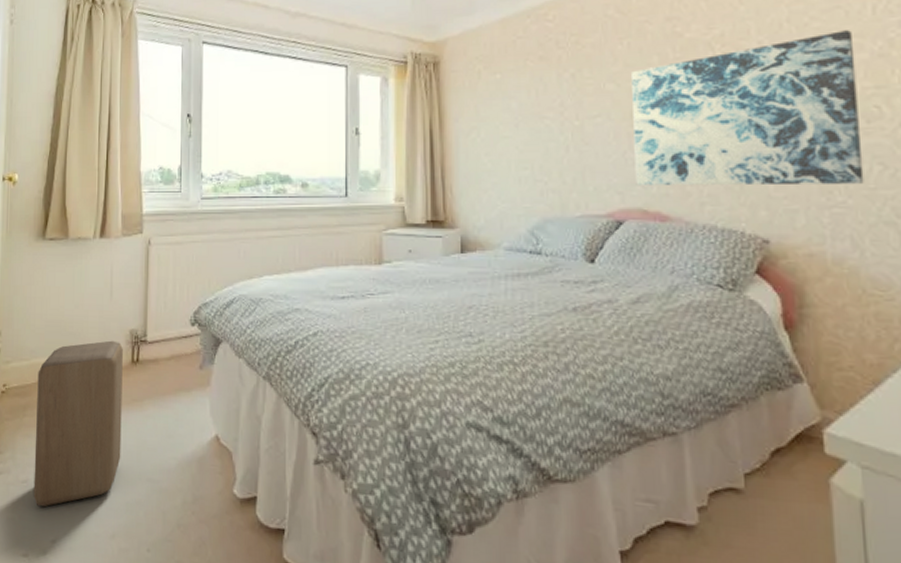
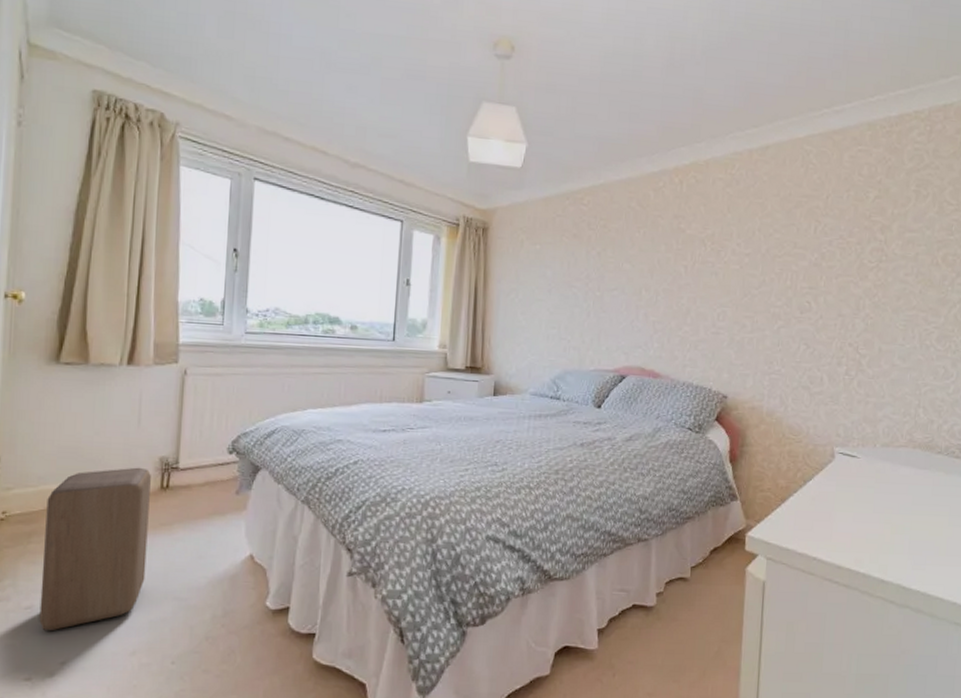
wall art: present [632,30,864,186] -> none [638,242,800,359]

